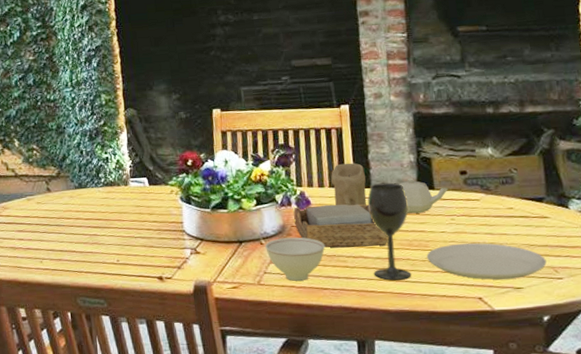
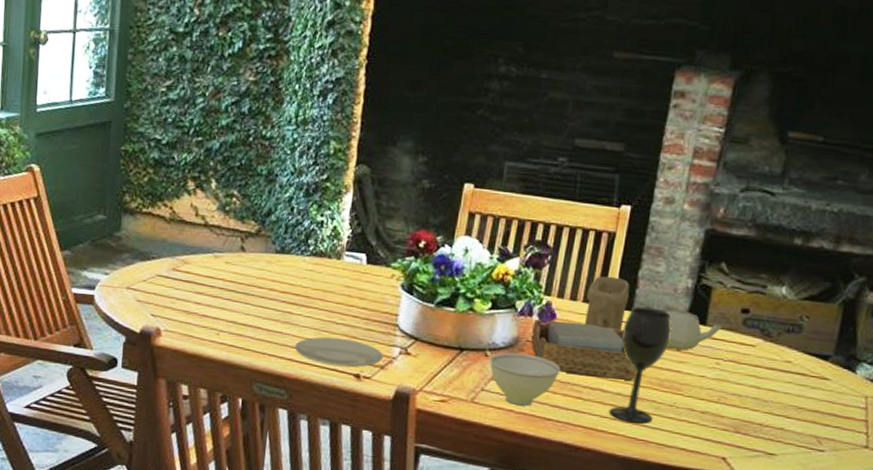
plate: none [104,248,178,273] -> present [294,337,383,368]
plate: present [426,243,547,280] -> none [675,392,812,443]

